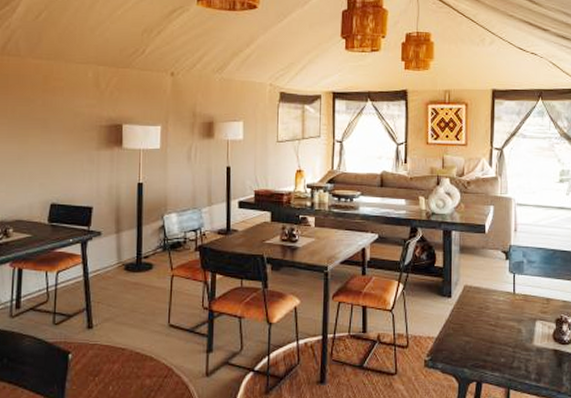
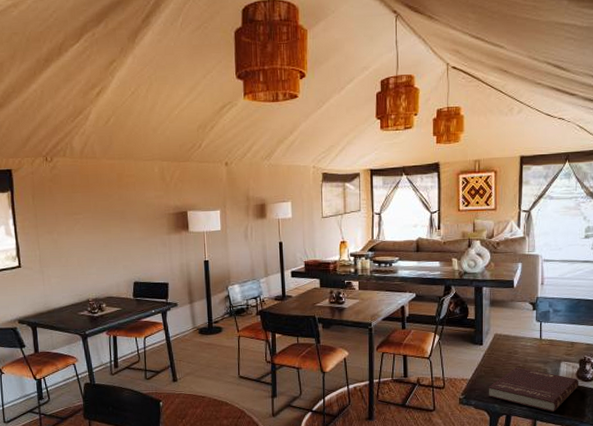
book: none [456,325,556,380] -> present [488,367,579,413]

